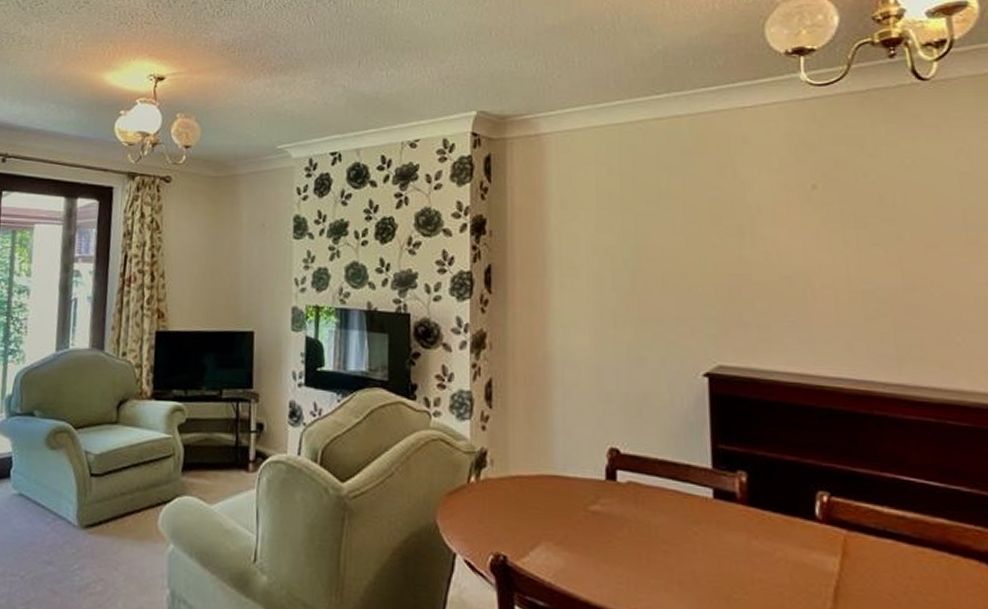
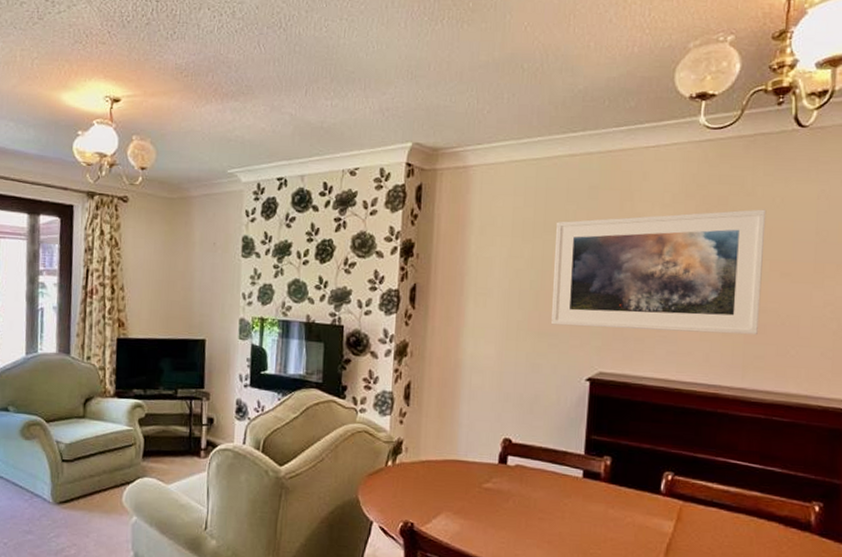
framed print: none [648,172,909,319] -> present [551,209,767,335]

